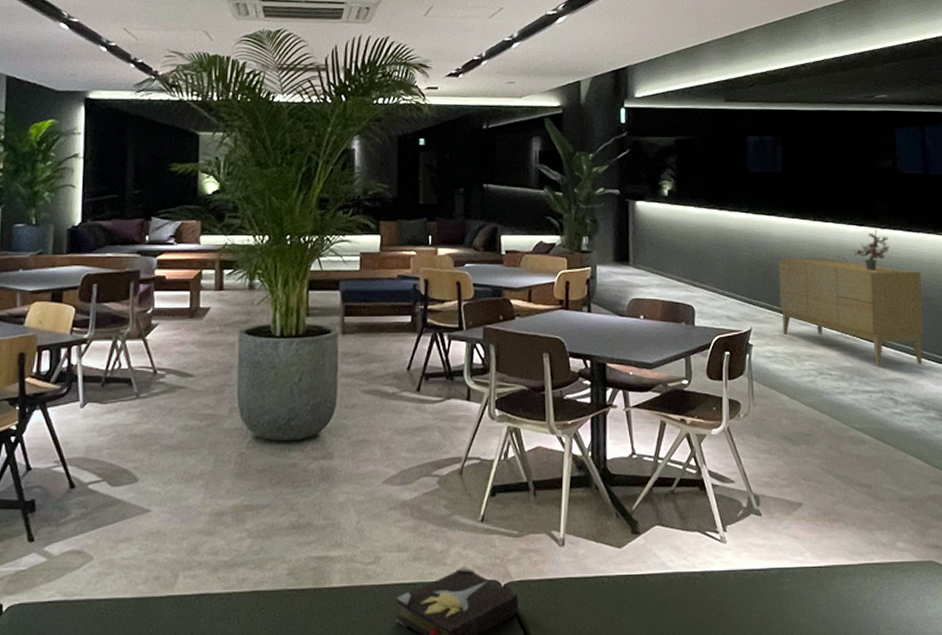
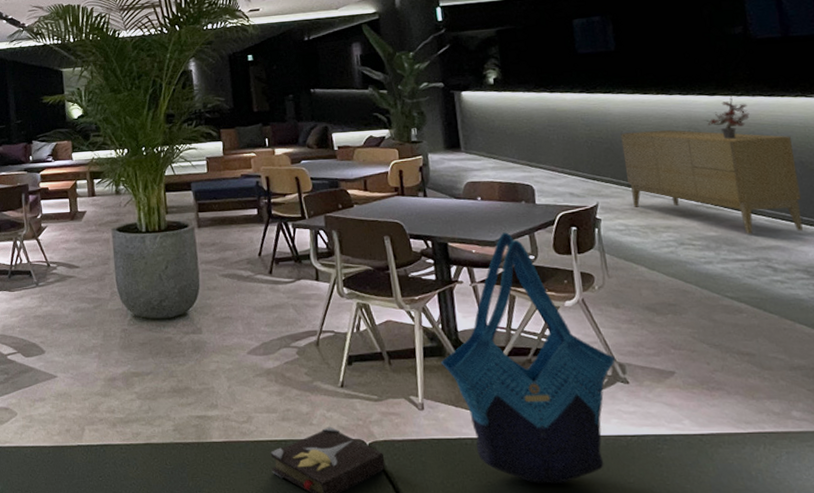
tote bag: none [586,354,752,623] -> present [440,232,616,483]

